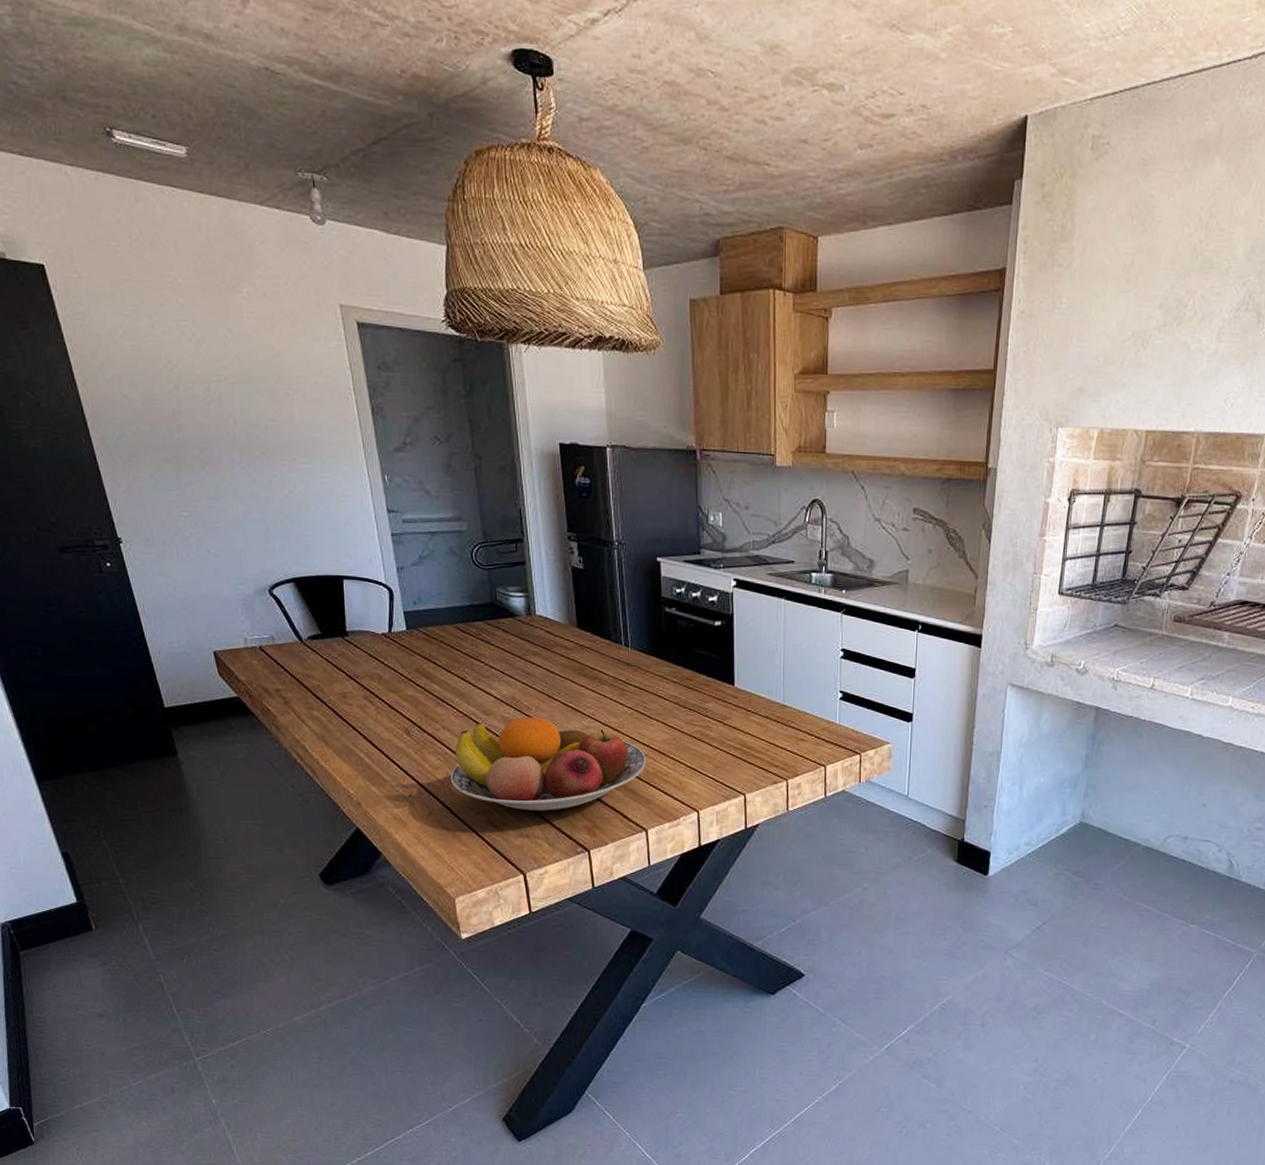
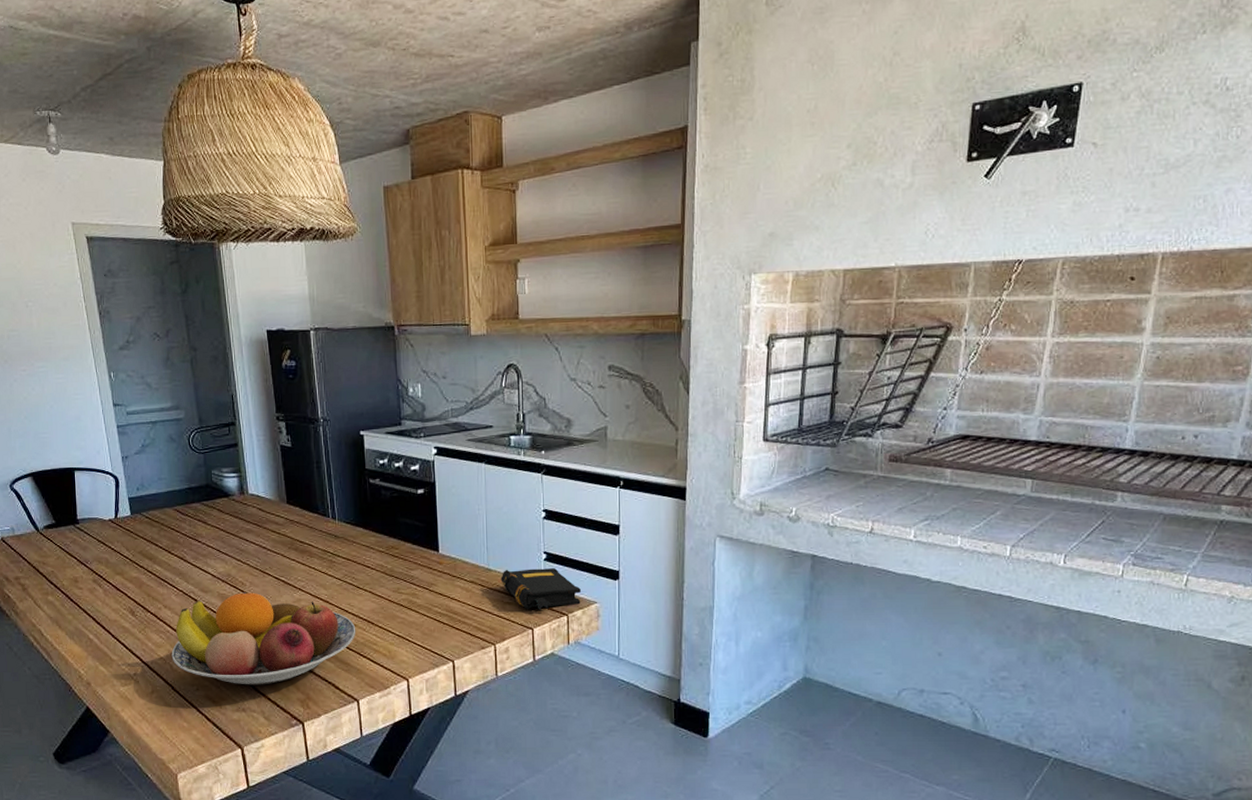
book: none [796,706,875,748] -> present [500,568,582,610]

